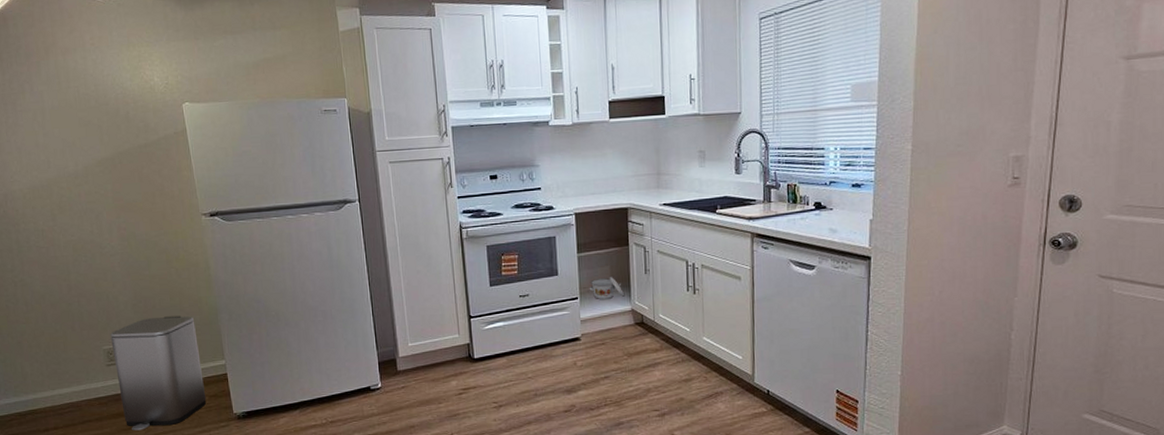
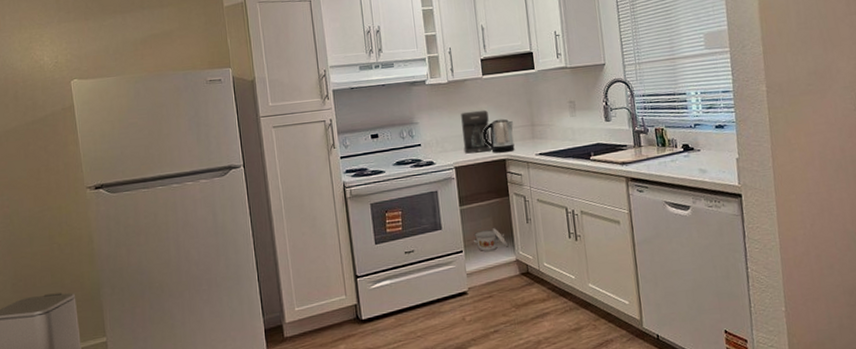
coffee maker: none [583,155,615,200] -> present [460,109,493,154]
kettle: none [606,165,638,202] -> present [483,118,515,154]

